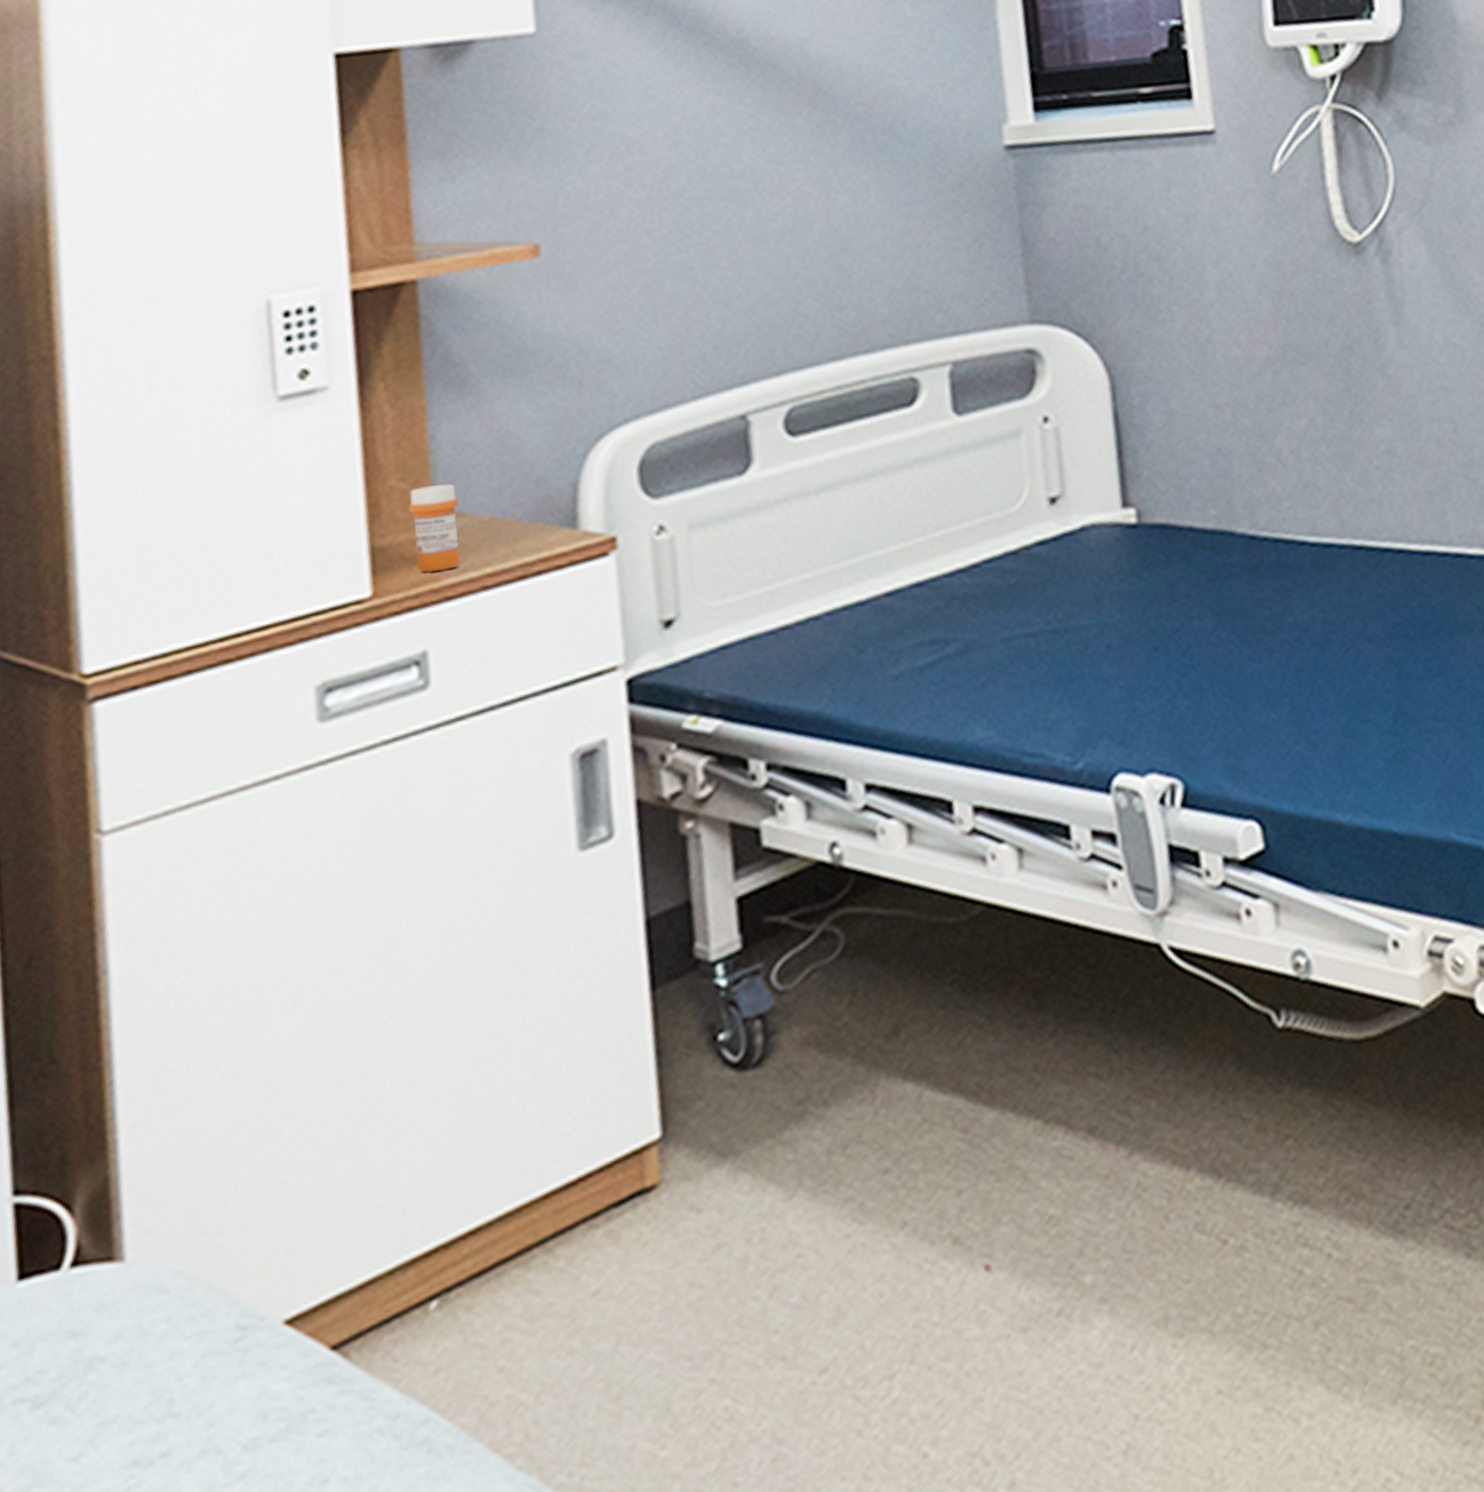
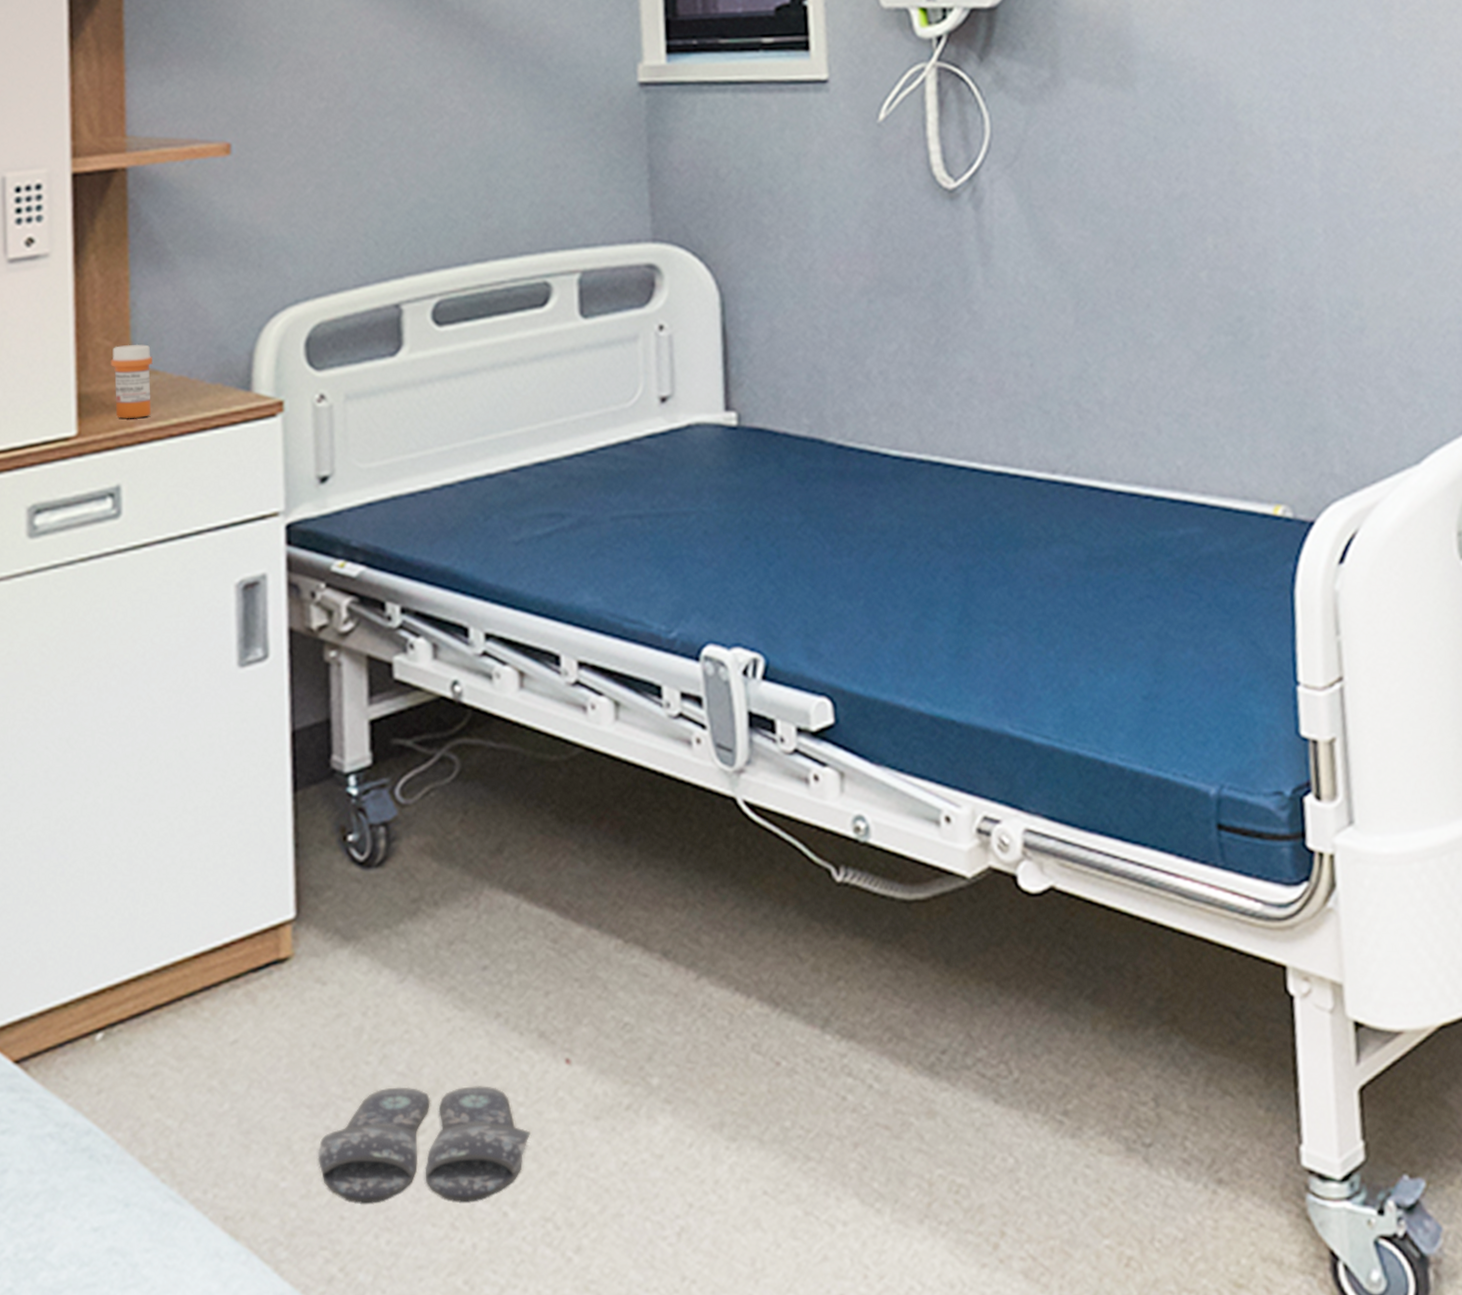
slippers: none [702,1308,949,1463] -> present [317,1085,530,1203]

